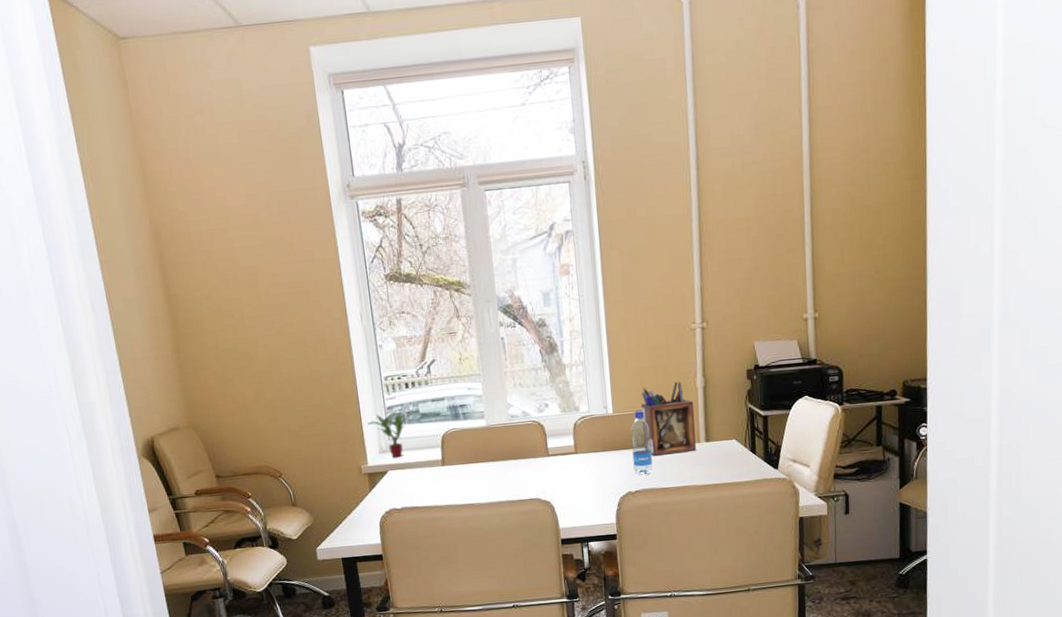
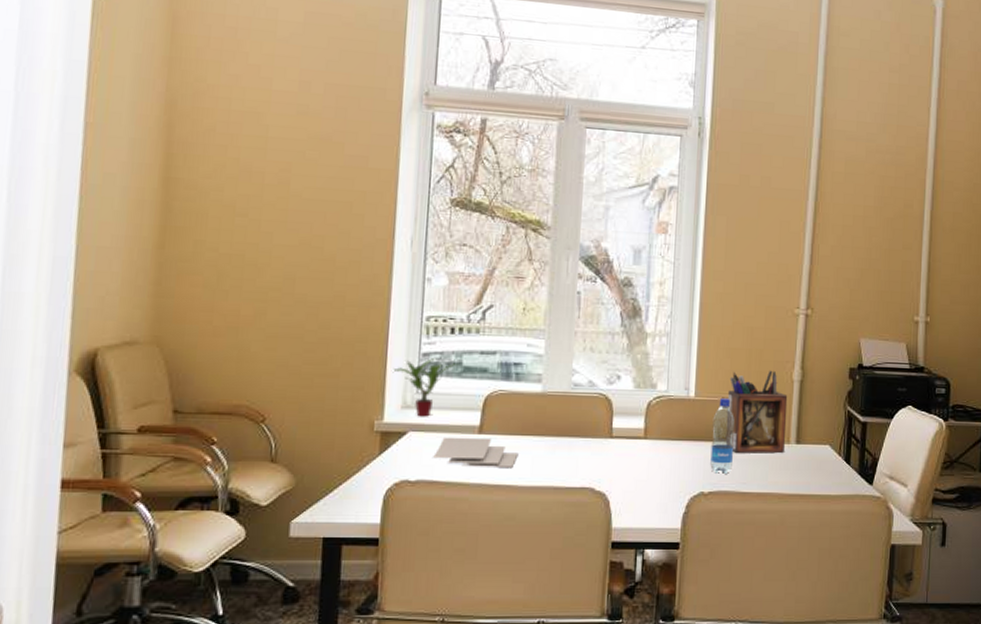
papers: none [410,468,476,493] -> present [433,437,519,467]

